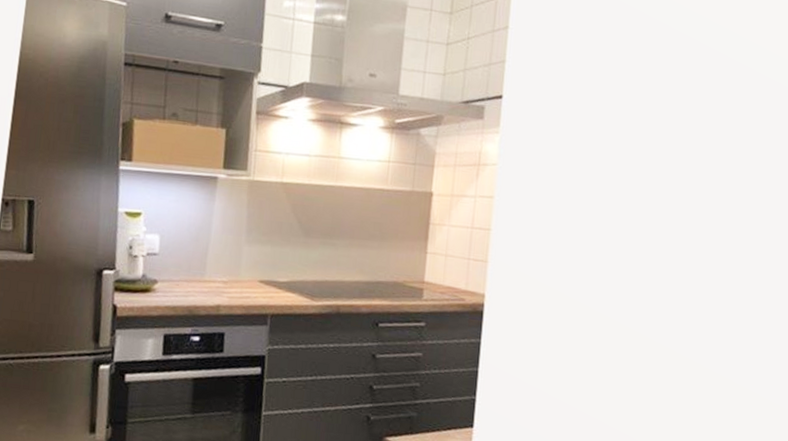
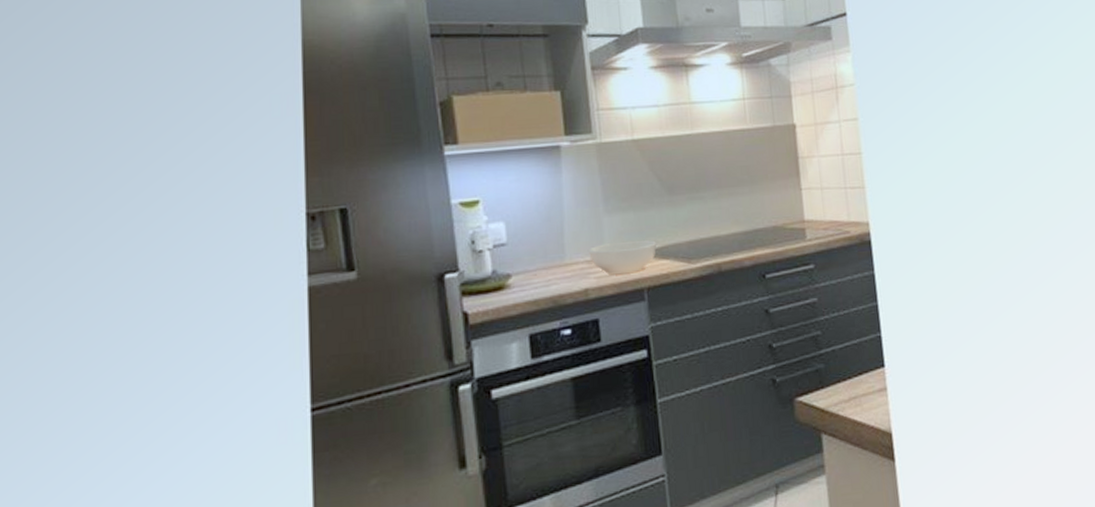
bowl: none [225,269,287,300] -> present [587,239,657,275]

